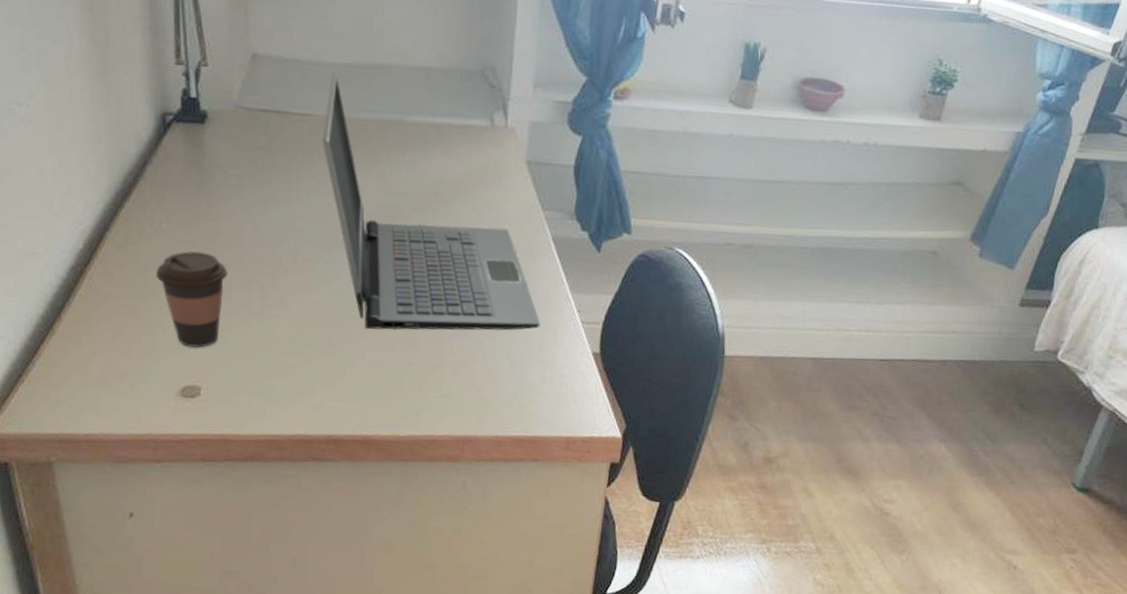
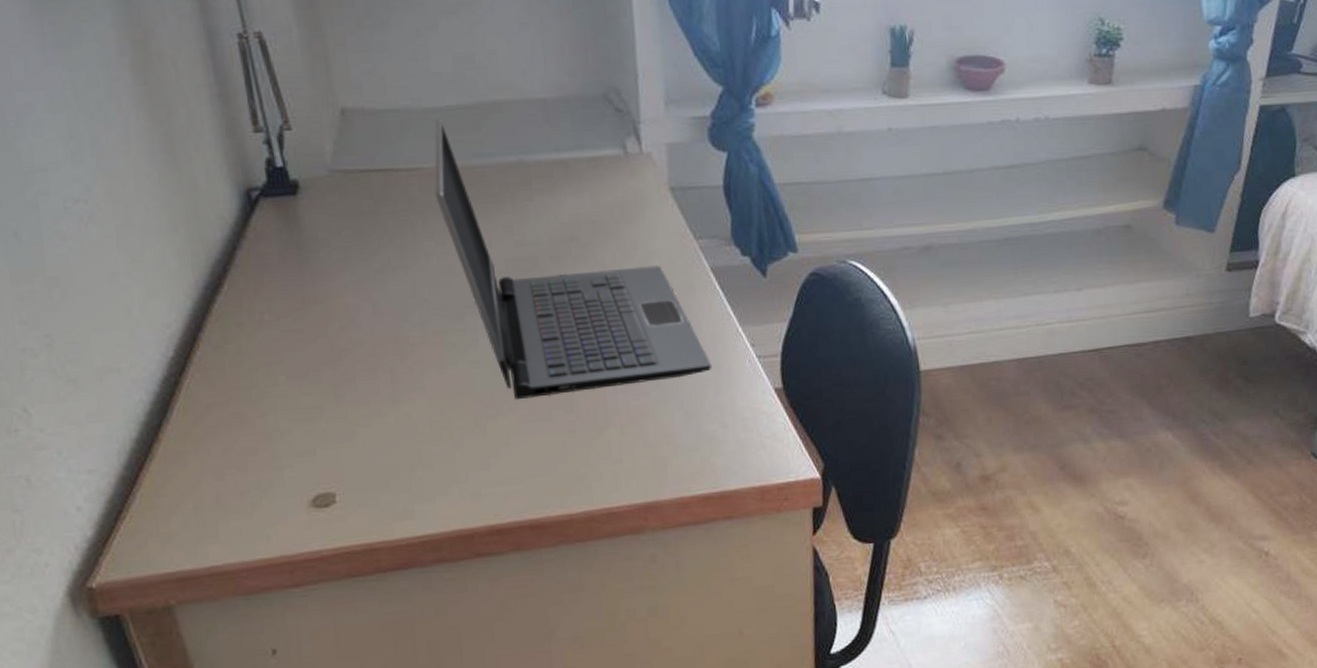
coffee cup: present [156,251,228,348] -> none [264,340,348,450]

